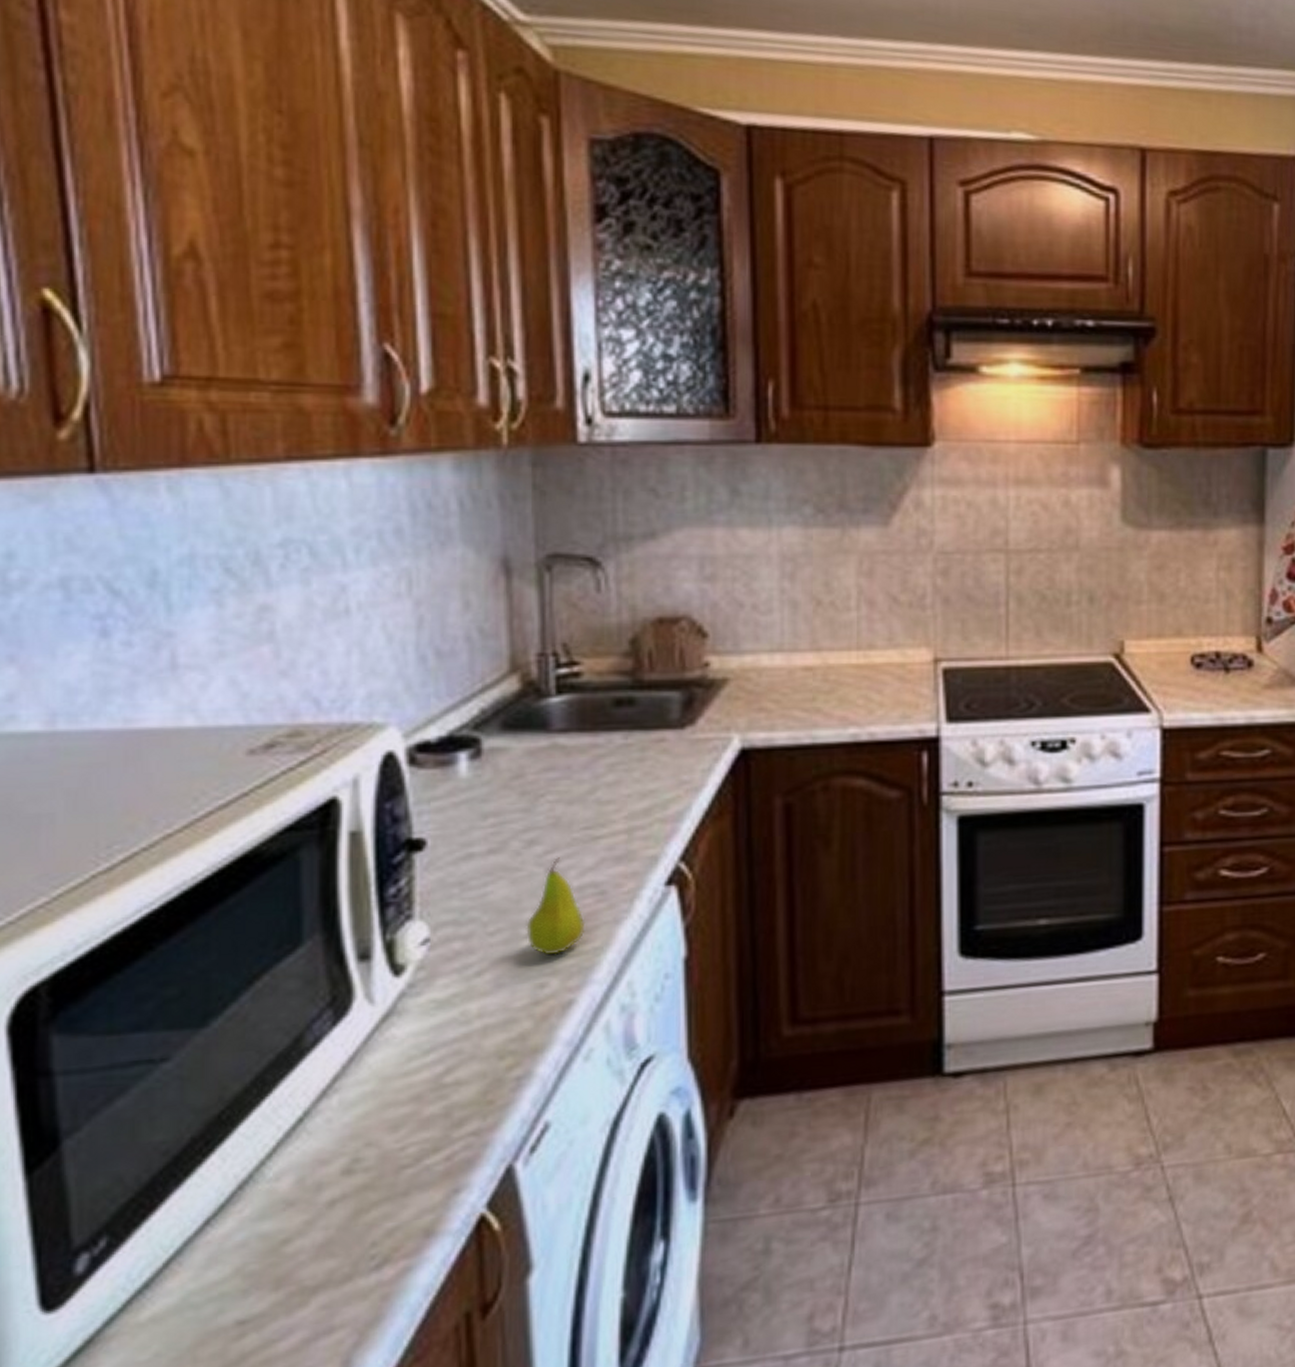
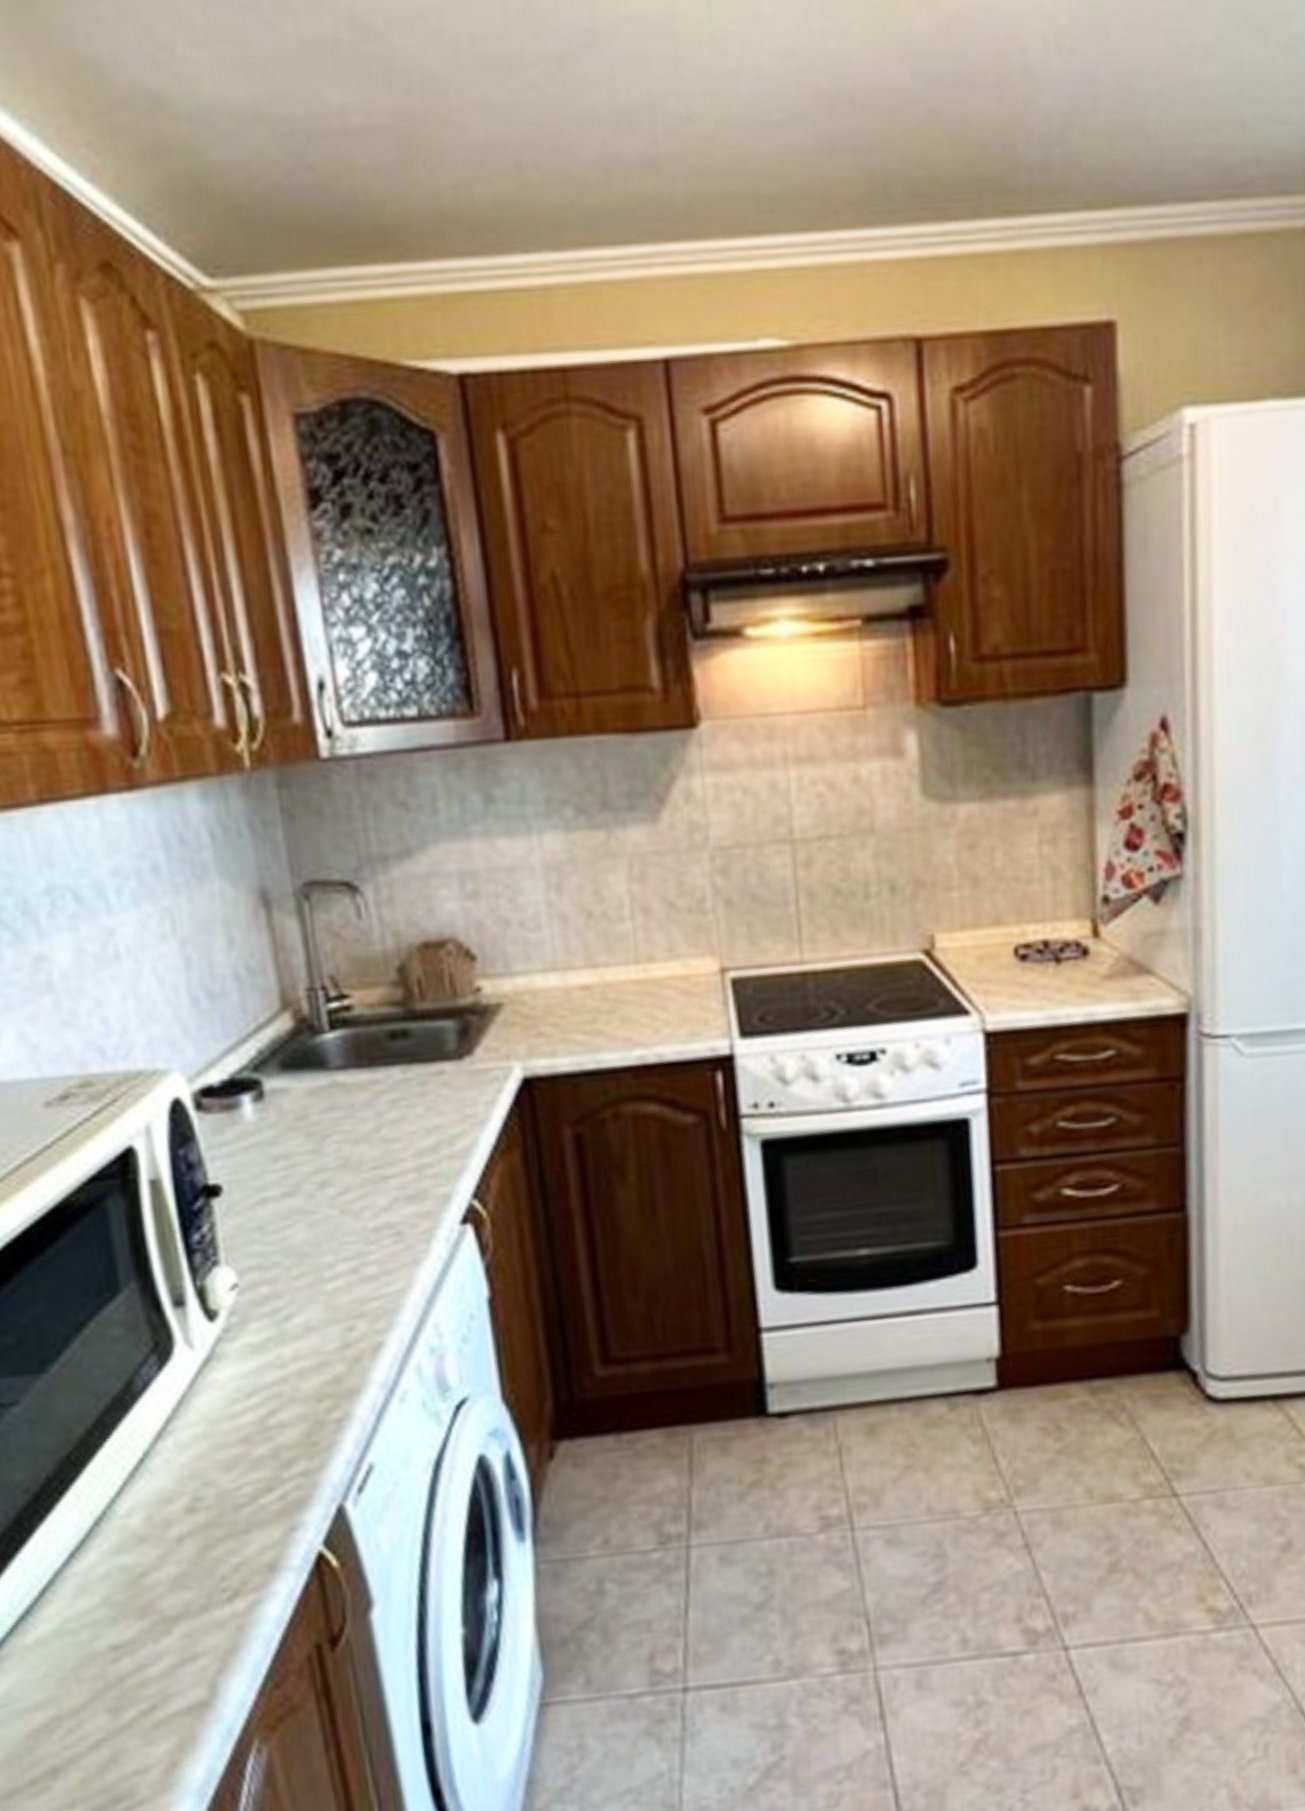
fruit: present [526,857,585,956] -> none [328,1198,387,1299]

